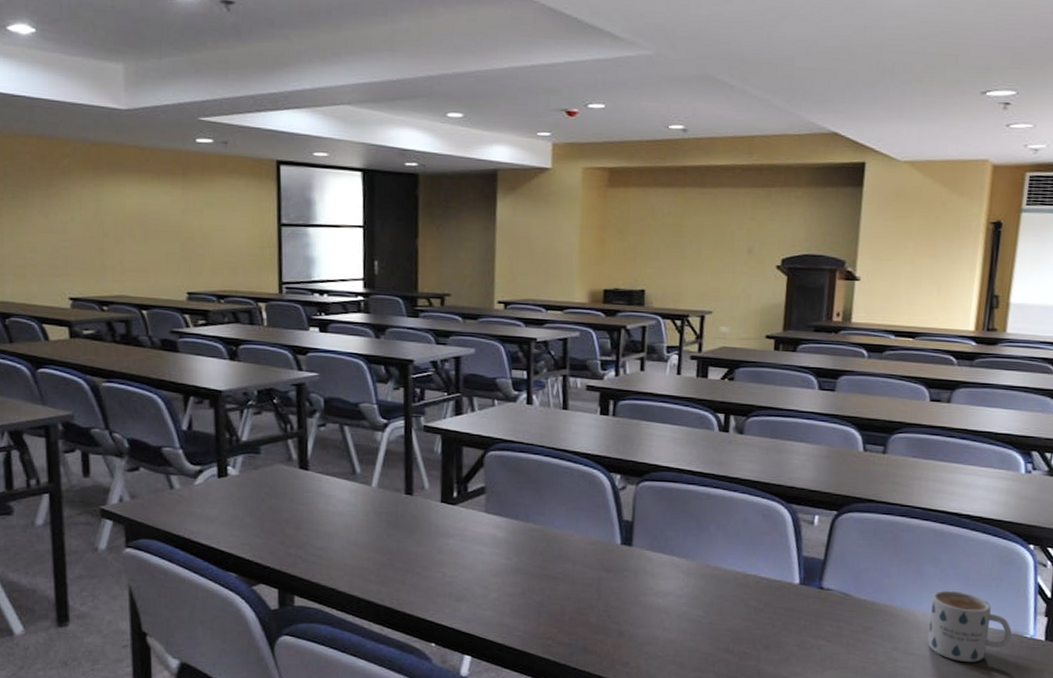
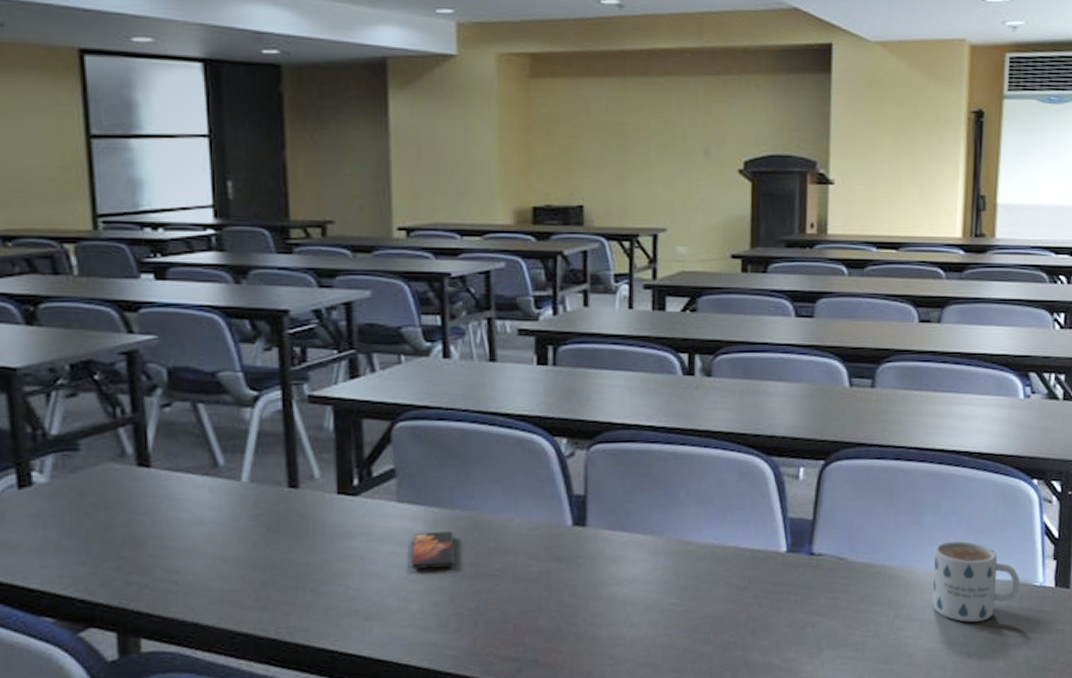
smartphone: none [492,538,527,567] -> present [410,530,454,570]

